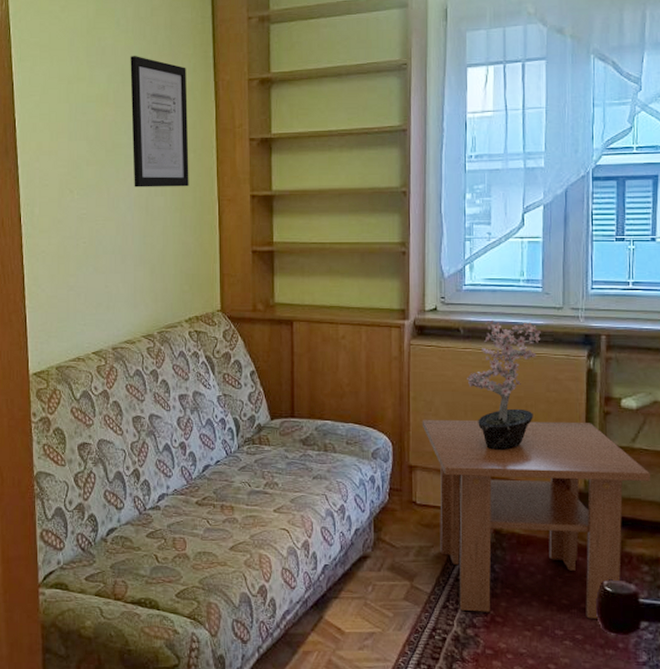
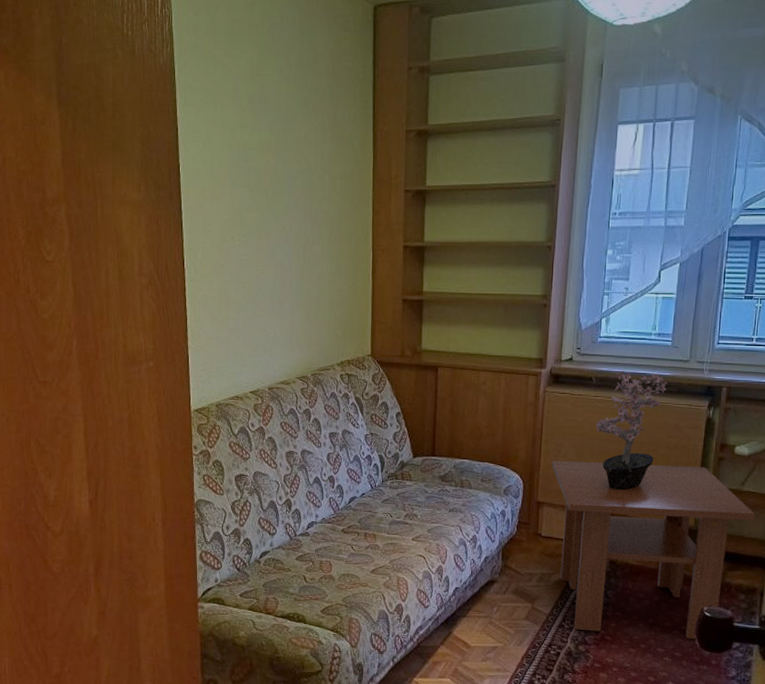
wall art: present [130,56,189,188] -> none [291,104,347,236]

